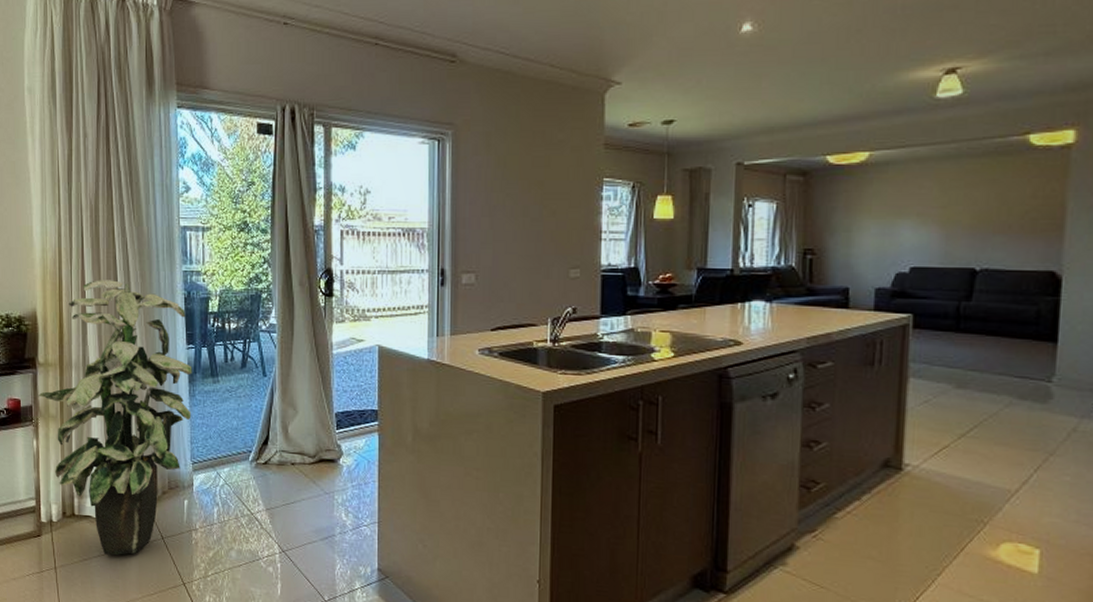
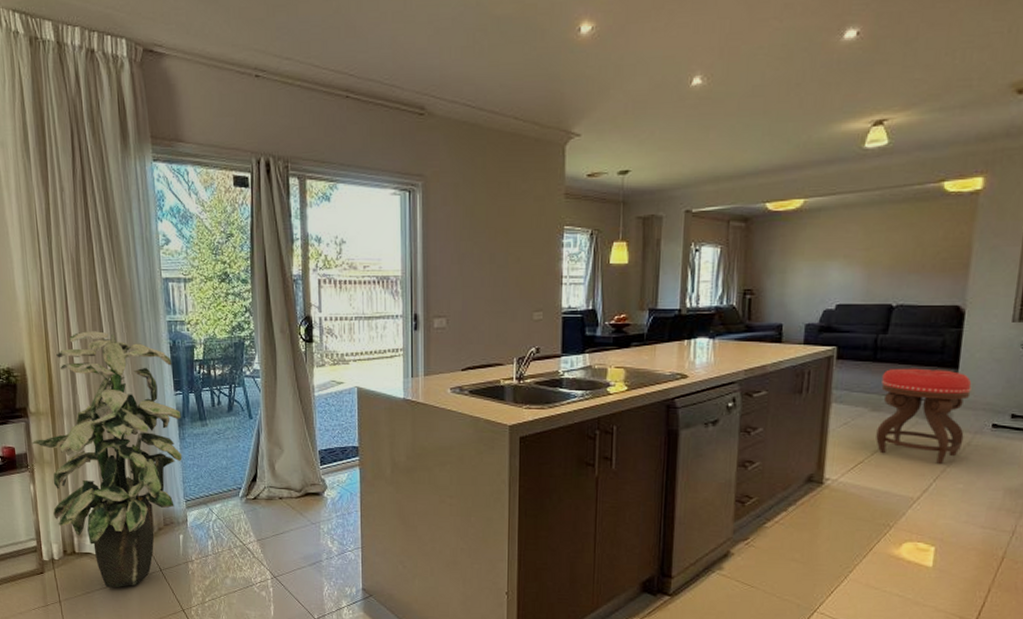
stool: none [963,340,1075,452] -> present [876,368,972,464]

